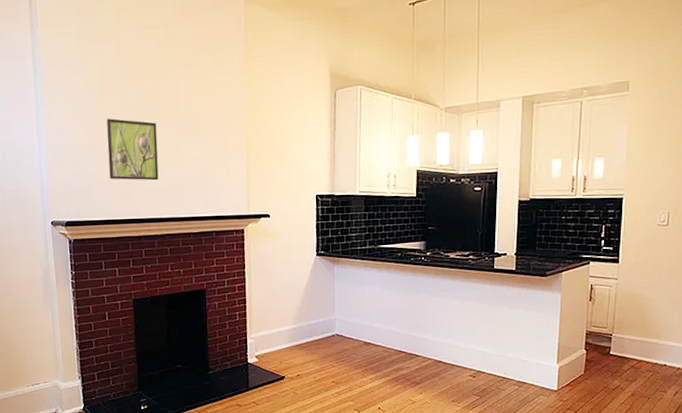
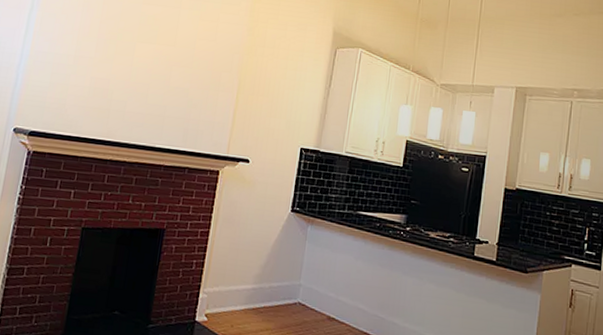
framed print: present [106,118,159,181] -> none [89,35,150,105]

